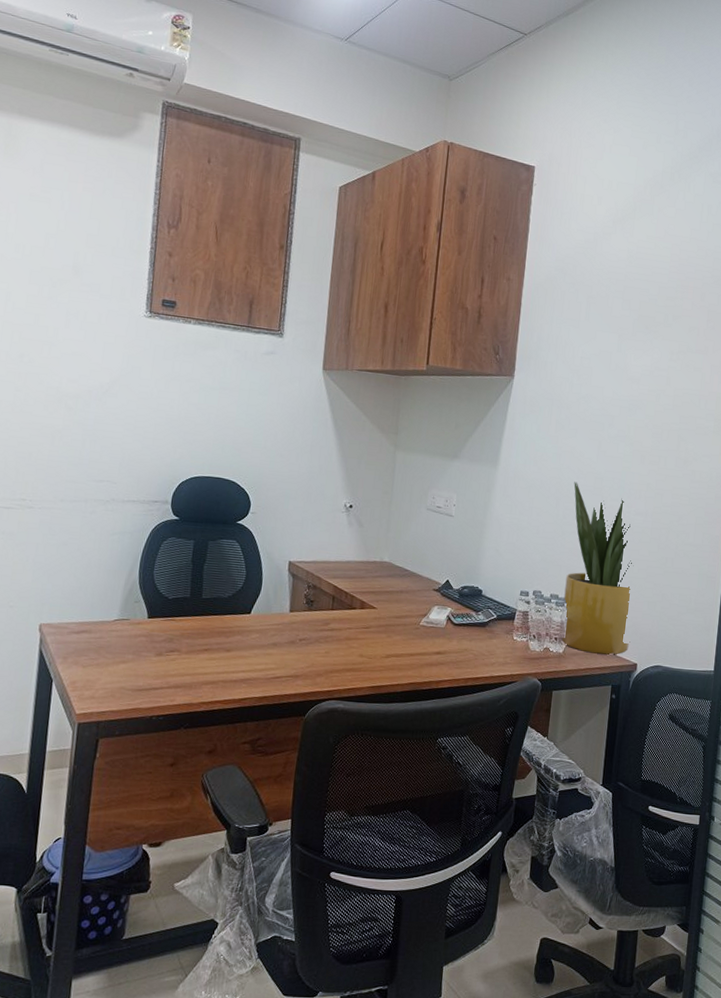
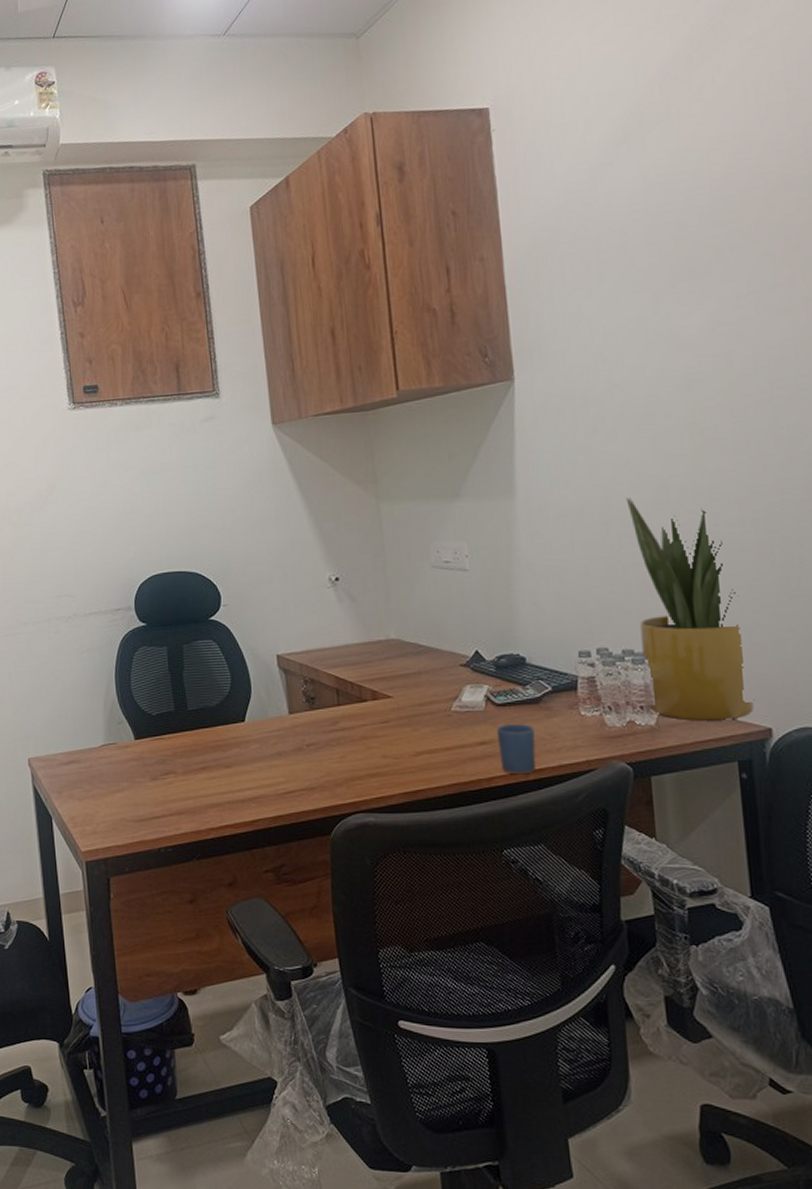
mug: none [449,640,479,681] -> present [496,724,536,775]

